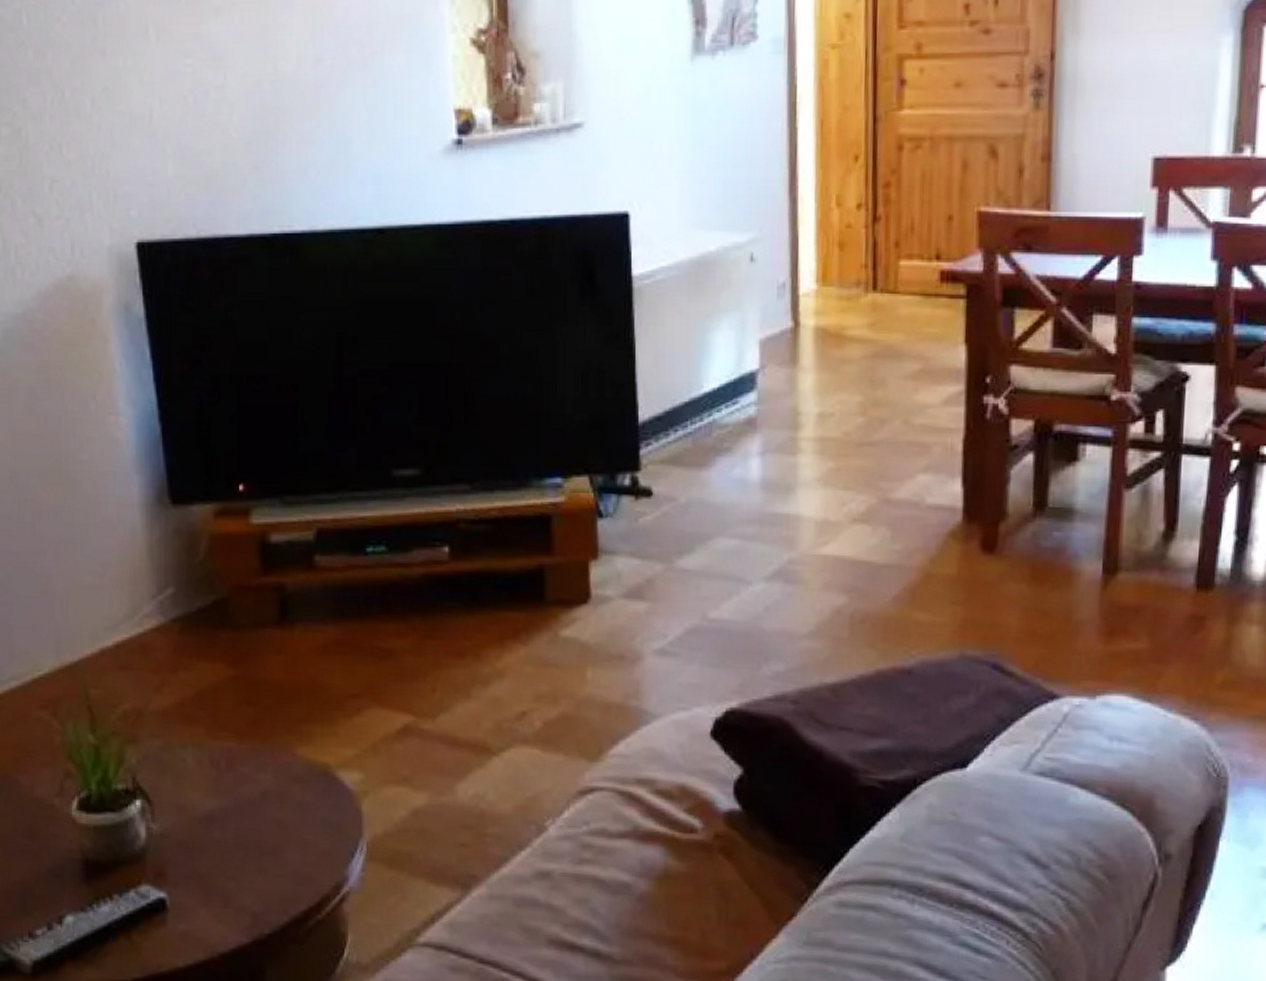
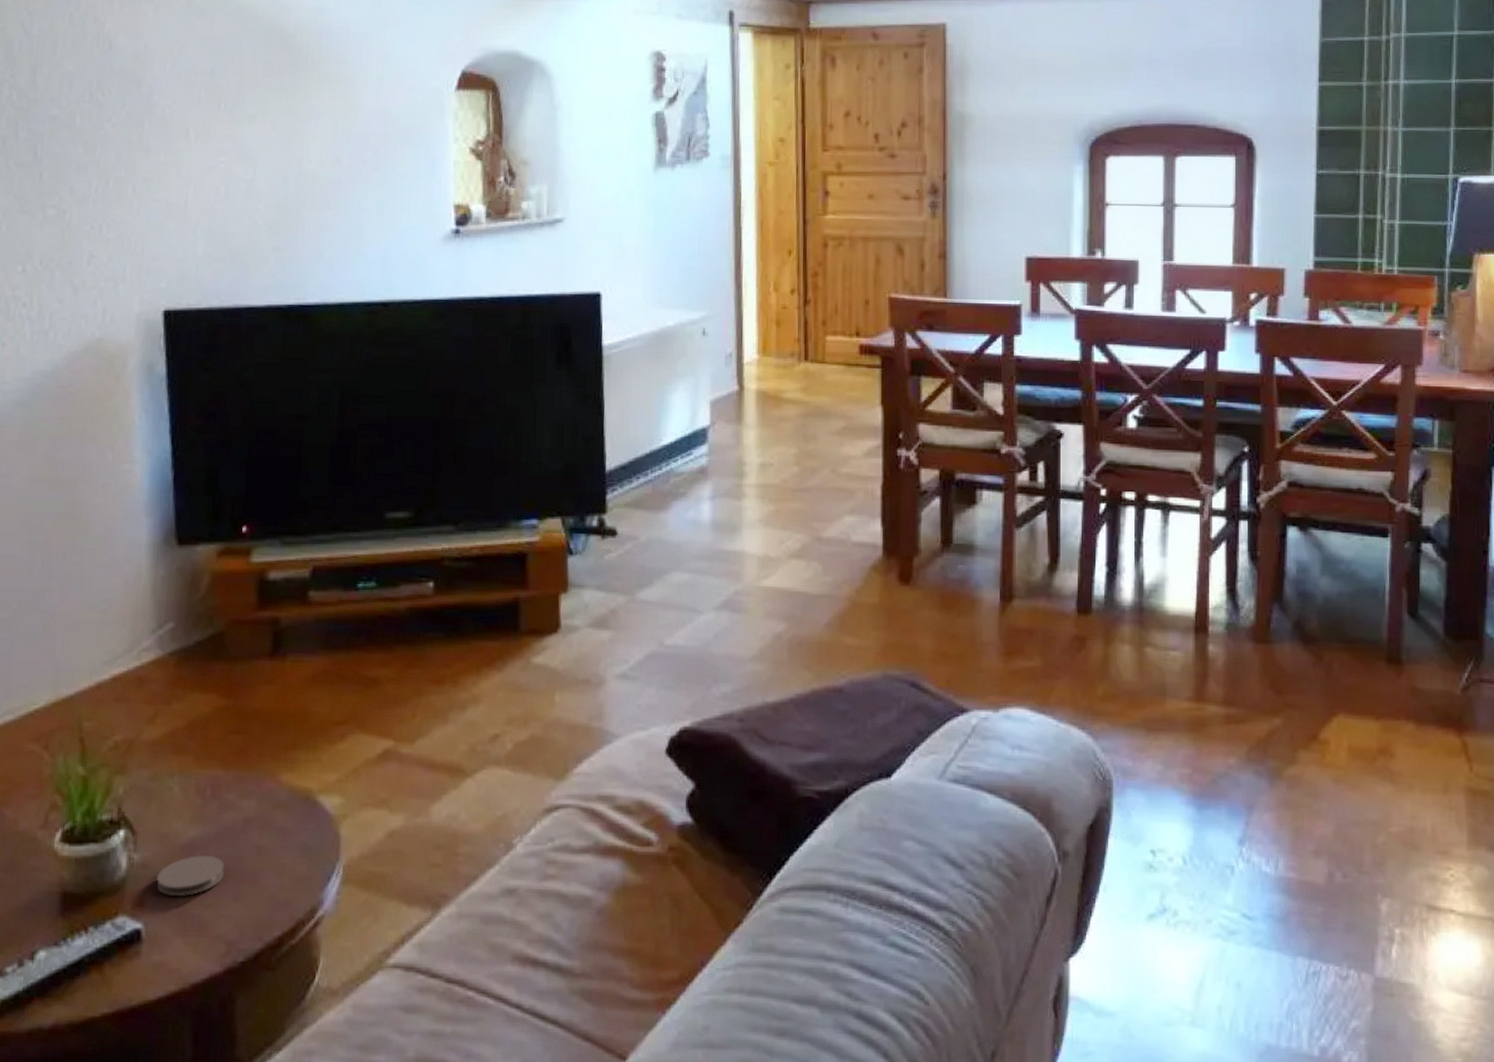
coaster: none [177,827,245,869] -> present [157,854,225,897]

